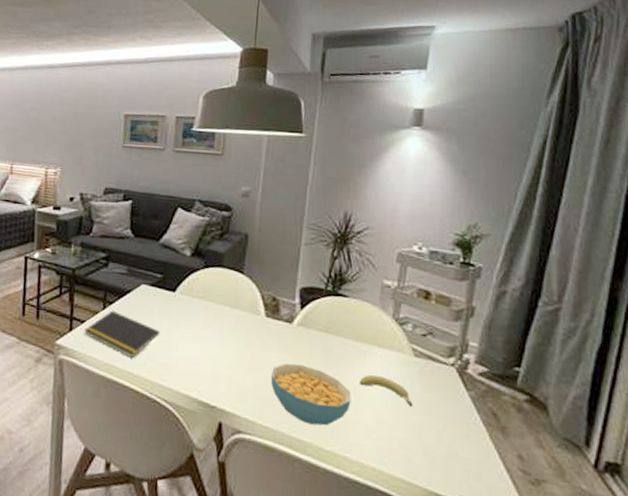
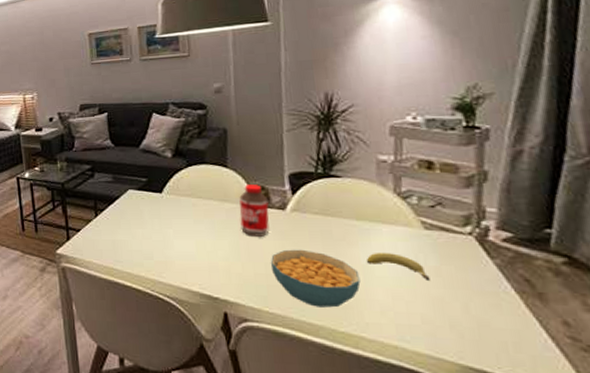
notepad: present [84,310,160,359] -> none [81,217,153,260]
bottle: none [247,293,277,348] -> present [239,184,270,237]

